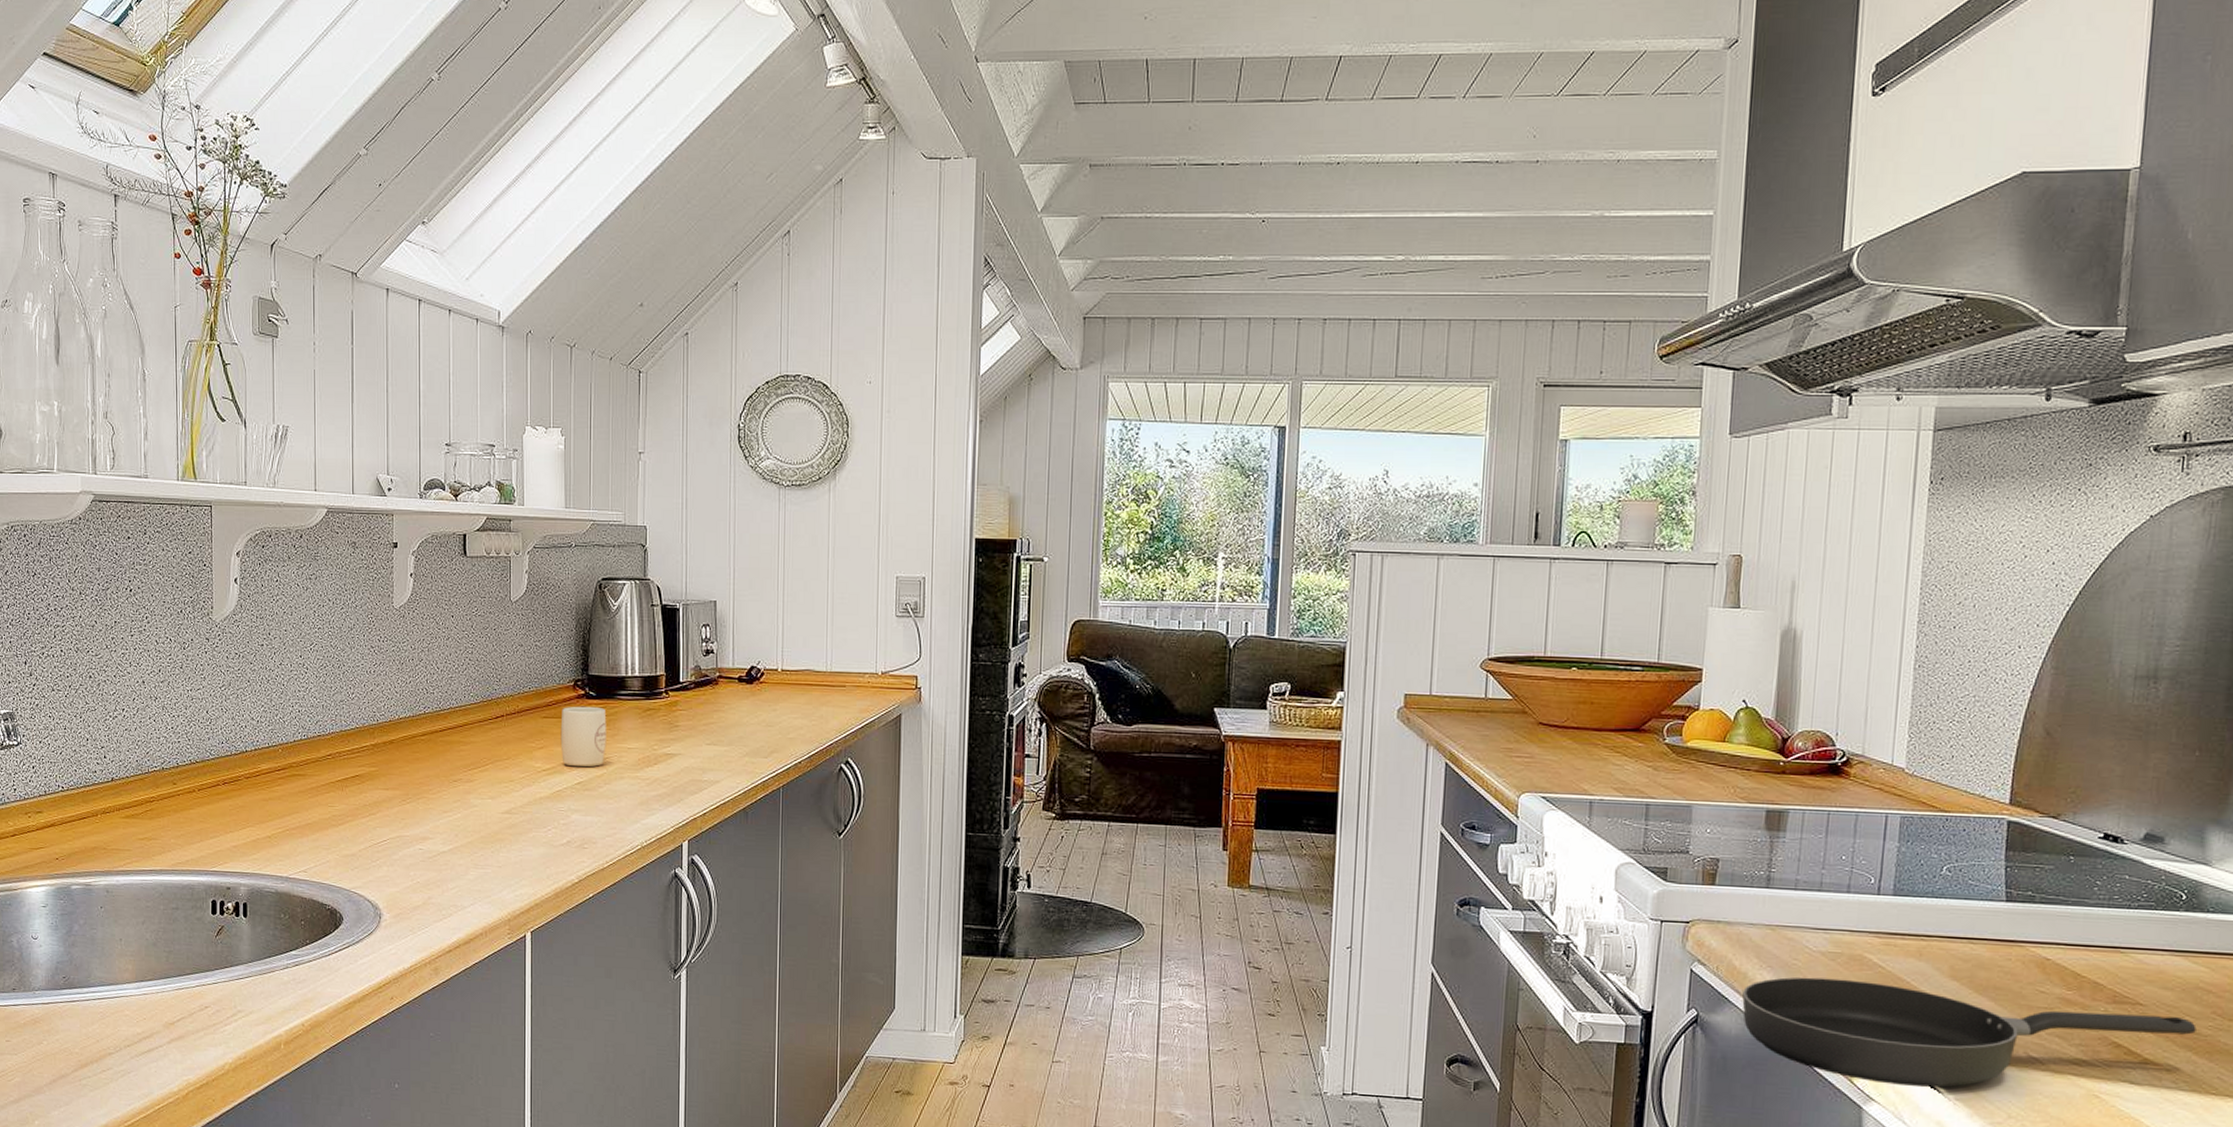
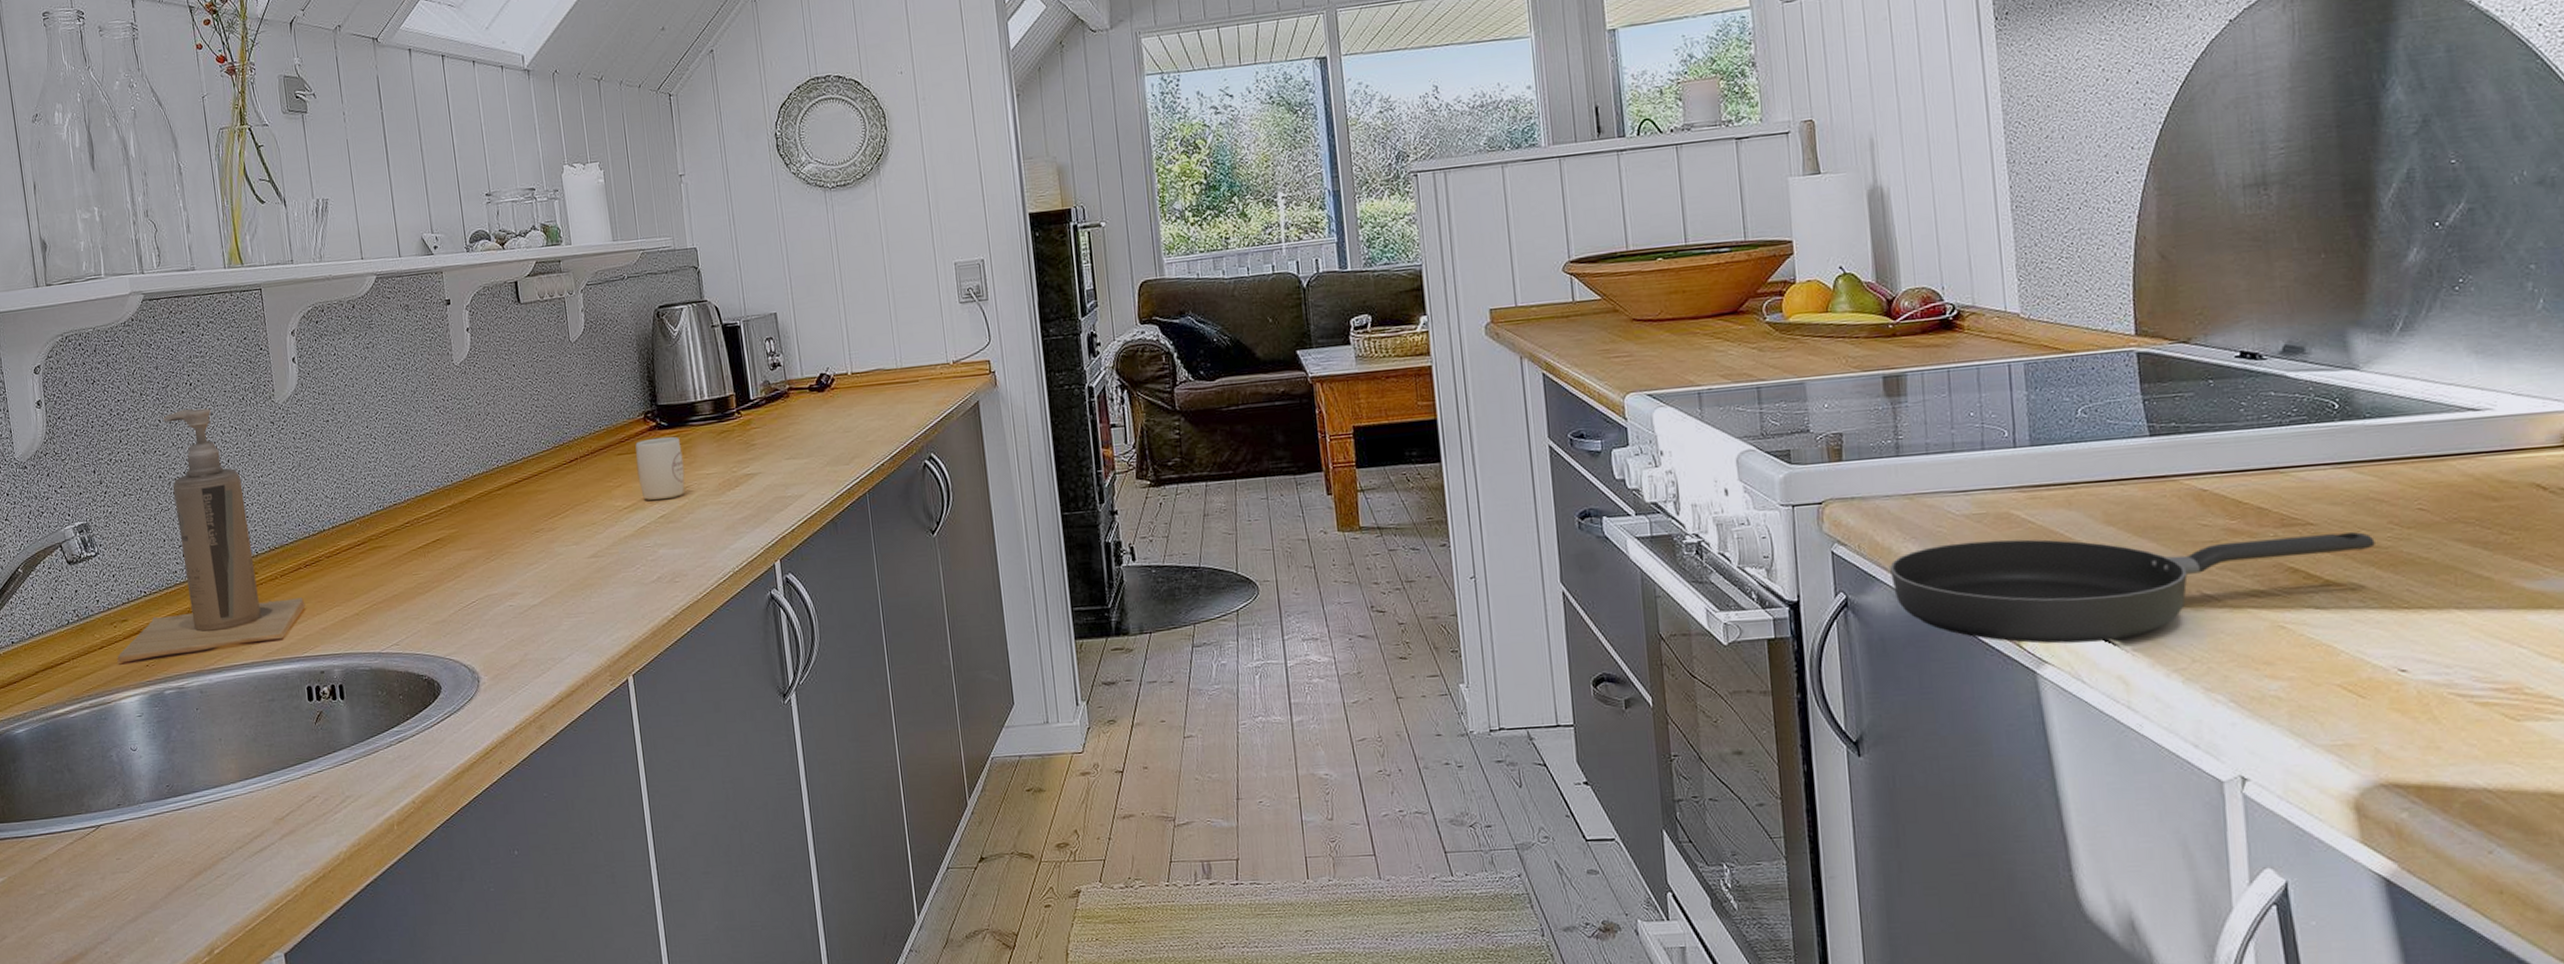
soap dispenser: none [28,613,220,853] -> present [117,408,306,664]

